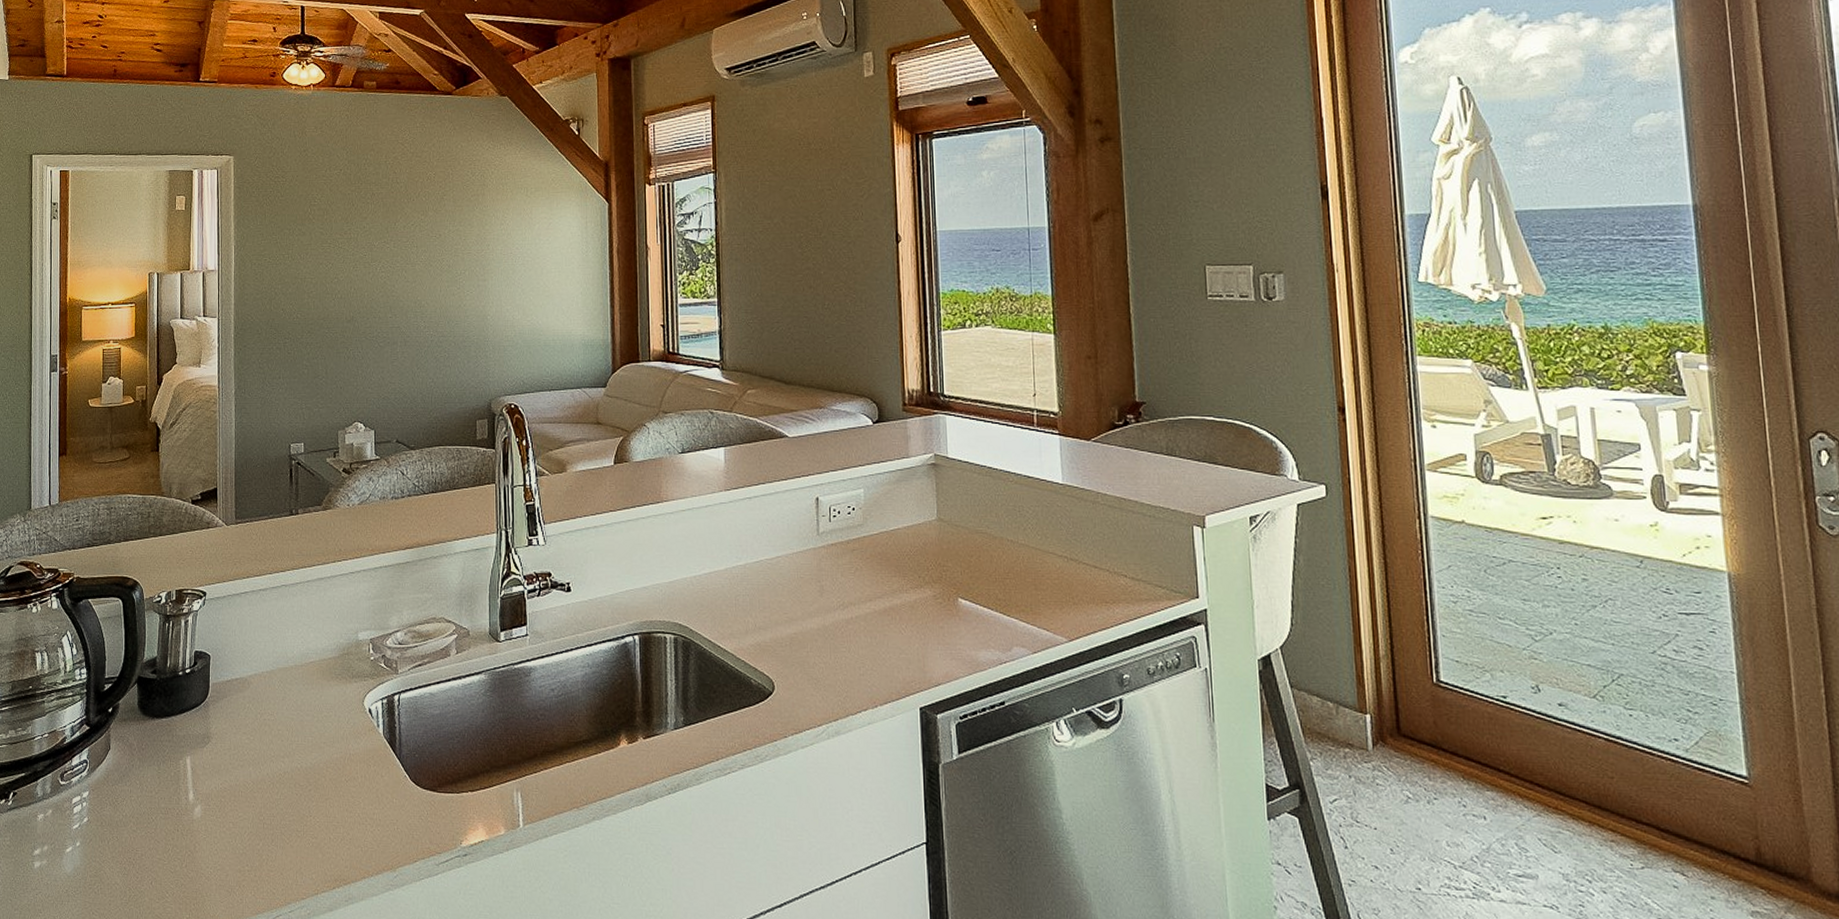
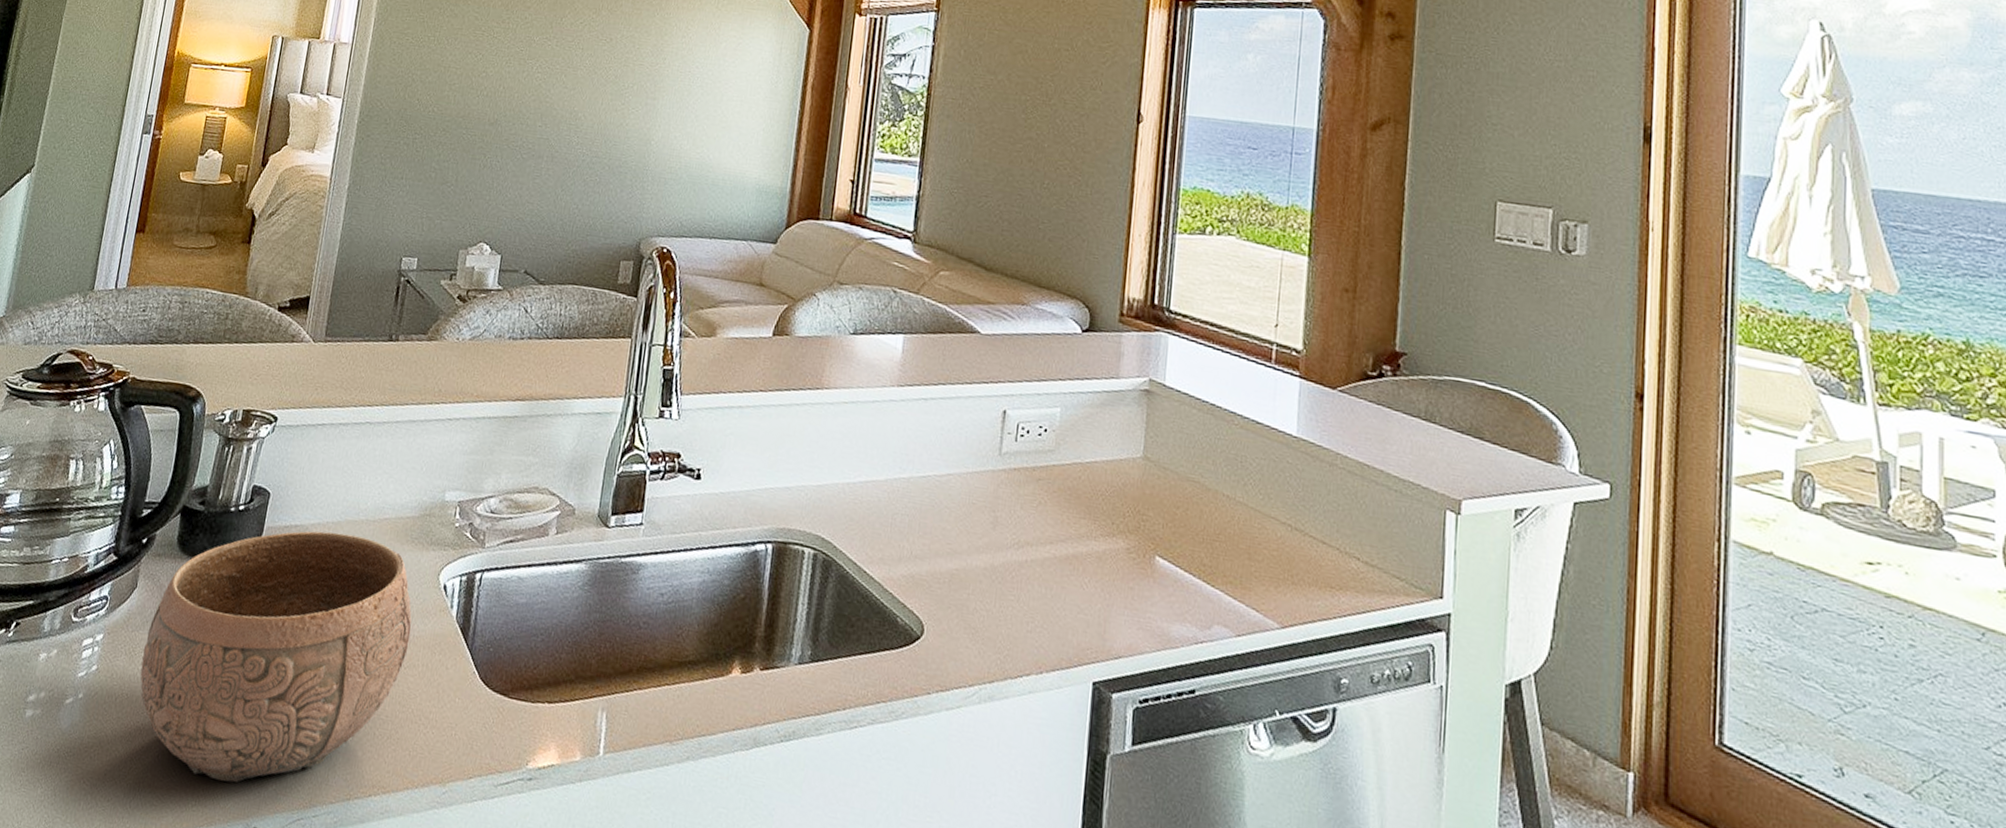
bowl: none [124,679,347,896] -> present [140,531,412,783]

